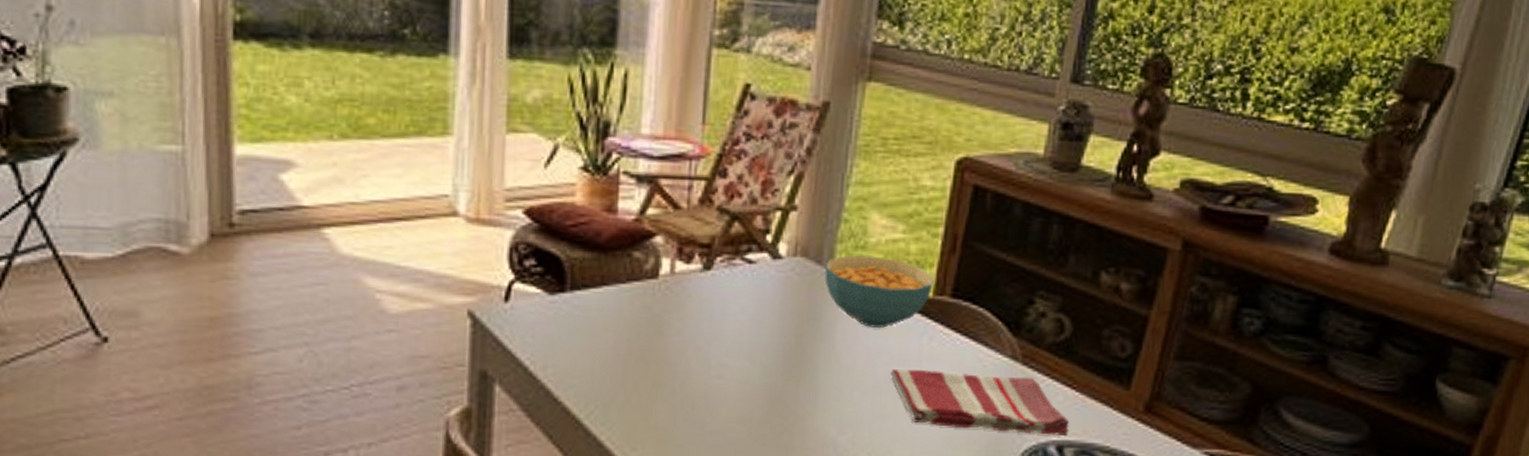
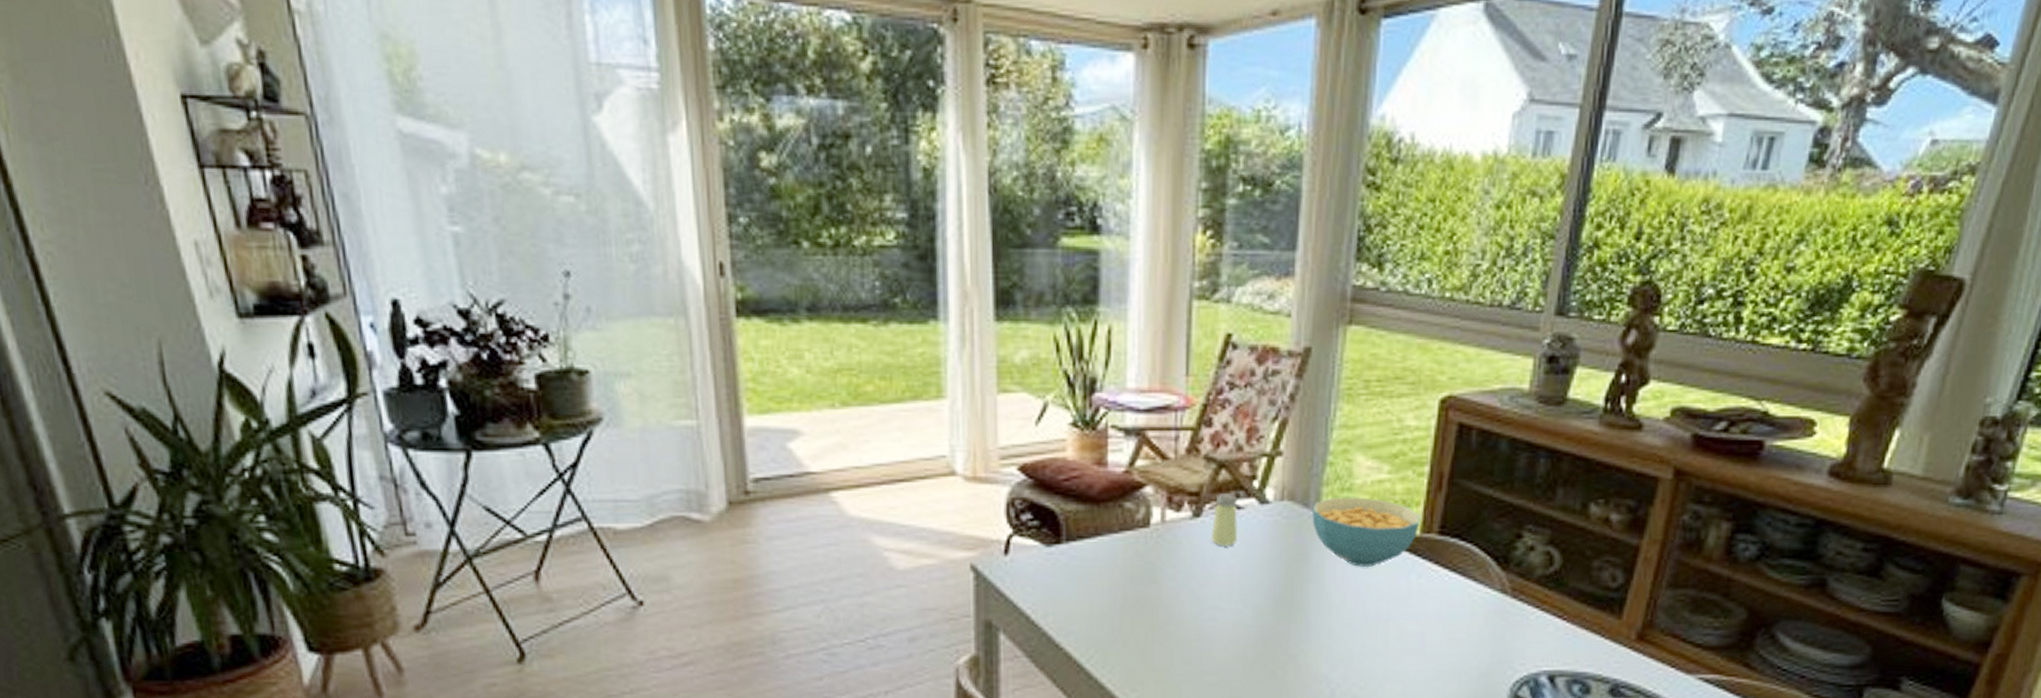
saltshaker: none [720,245,750,301] -> present [1211,492,1239,546]
dish towel: present [890,370,1069,437] -> none [1380,606,1561,667]

